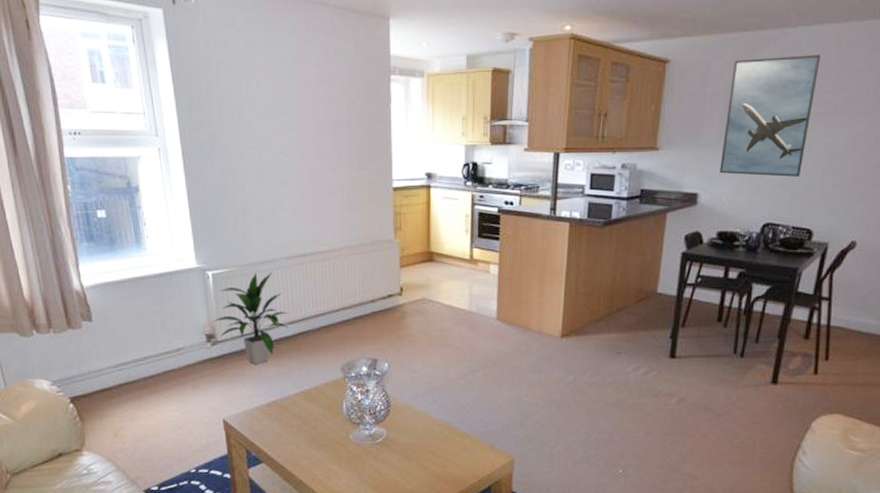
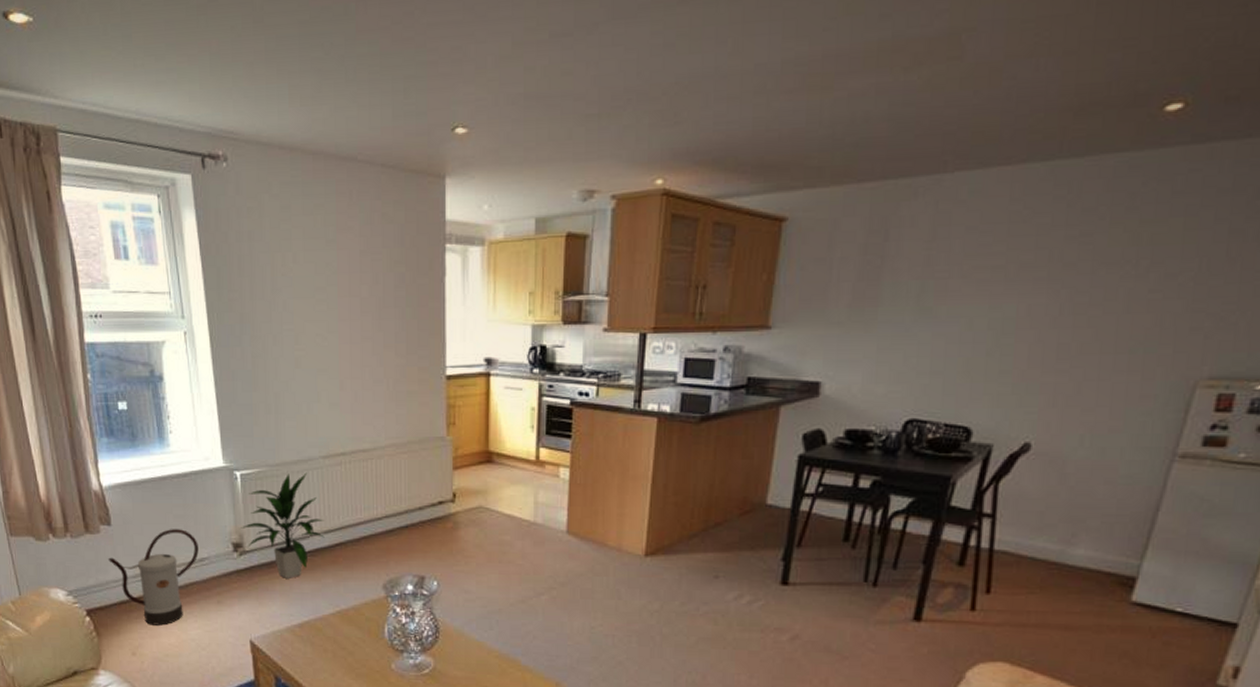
watering can: none [90,323,175,409] -> present [108,529,199,626]
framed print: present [720,55,820,177] -> none [849,207,986,361]

